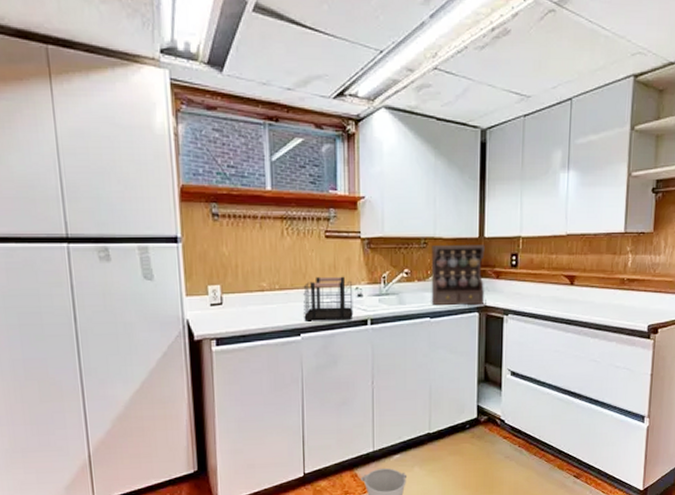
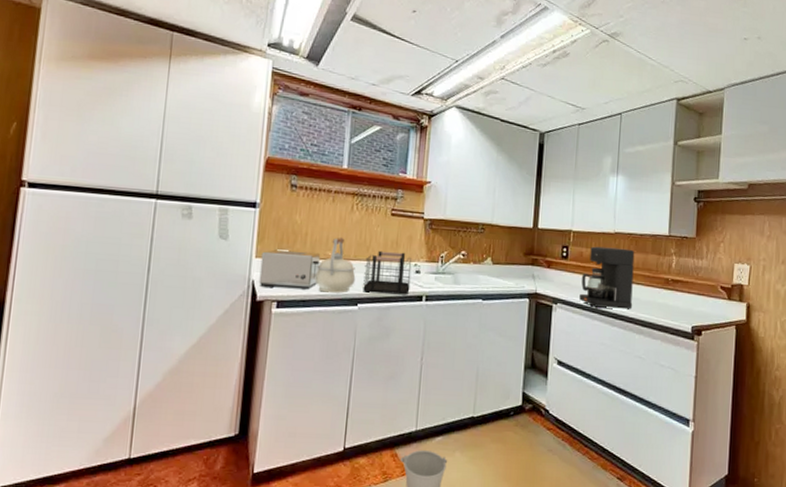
toaster: none [192,285,256,327] -> present [259,249,321,290]
kettle: none [252,266,295,325] -> present [314,237,356,294]
spice rack: present [431,245,485,305] -> none [484,231,538,291]
coffee maker: none [531,251,589,315] -> present [579,246,635,310]

